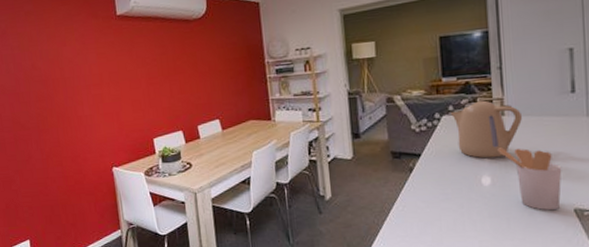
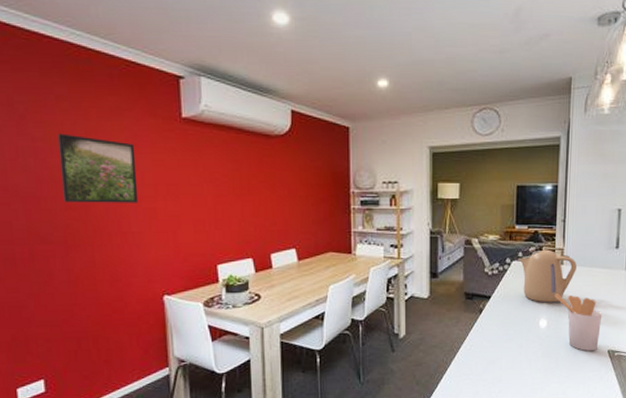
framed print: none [28,41,89,96] -> present [58,133,139,203]

